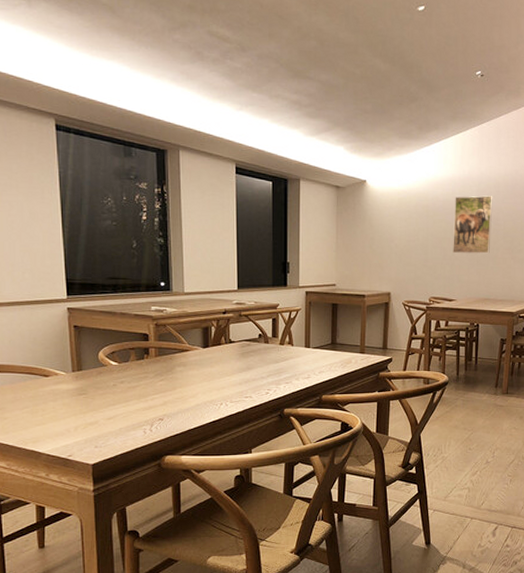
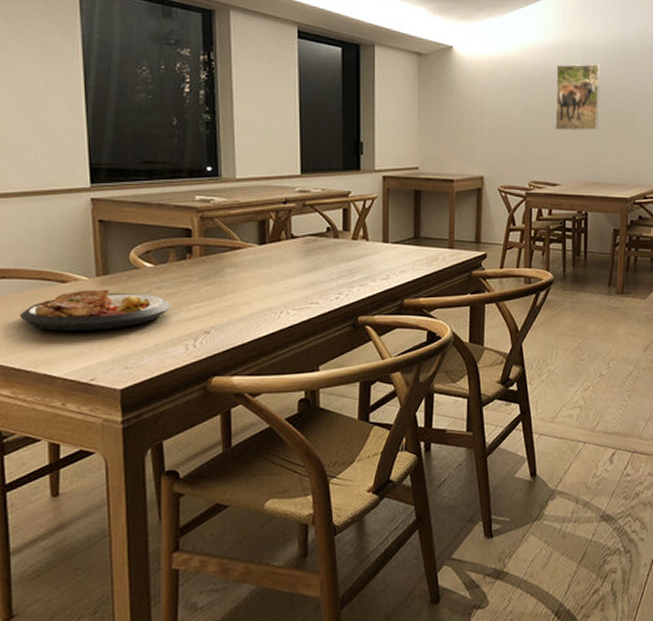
plate: none [12,382,133,416] -> present [19,289,172,331]

